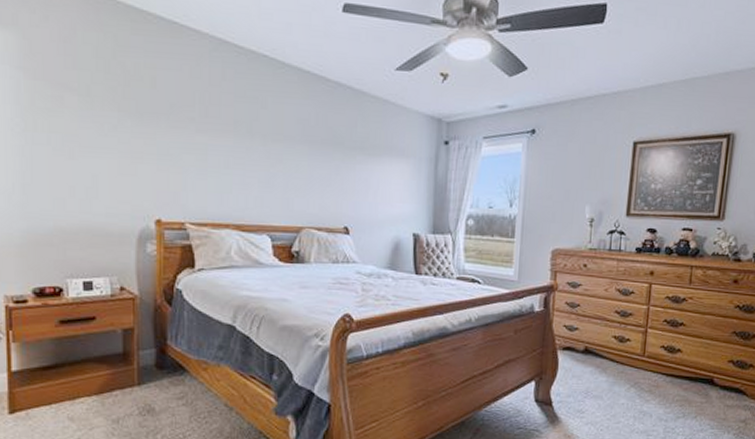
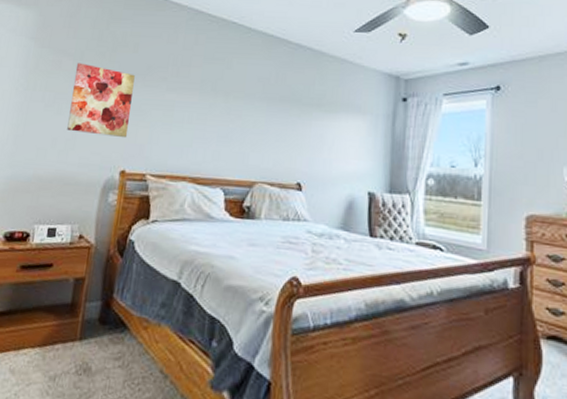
wall art: none [83,99,158,184] -> present [67,62,135,137]

